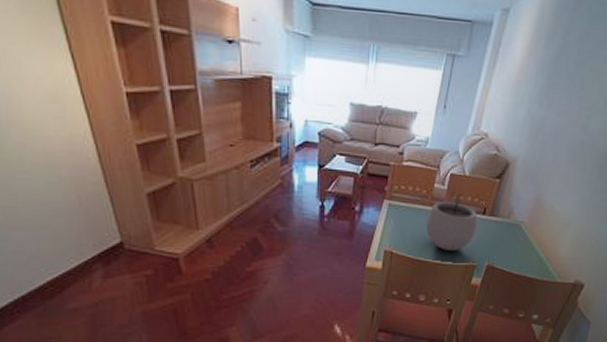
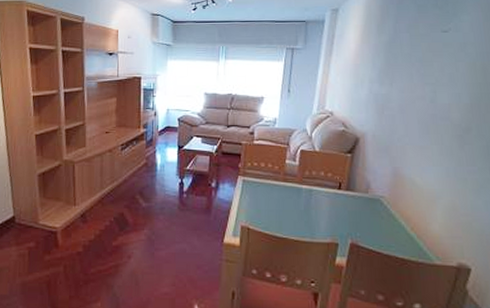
plant pot: present [426,192,477,250] -> none [281,168,334,227]

